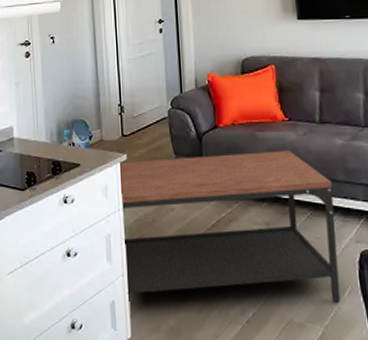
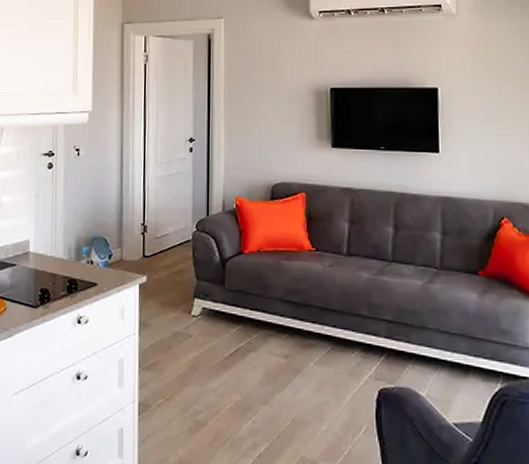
coffee table: present [120,150,341,302] -> none [135,281,356,441]

